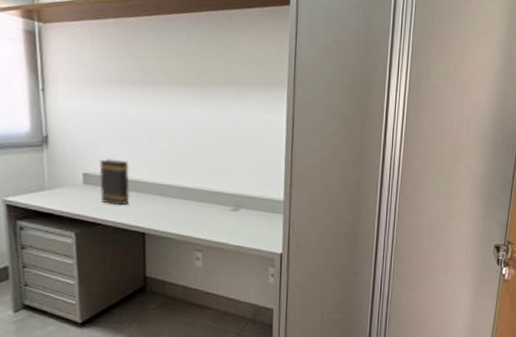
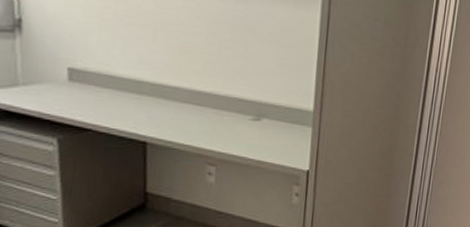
book: present [99,158,130,206] -> none [89,51,129,109]

